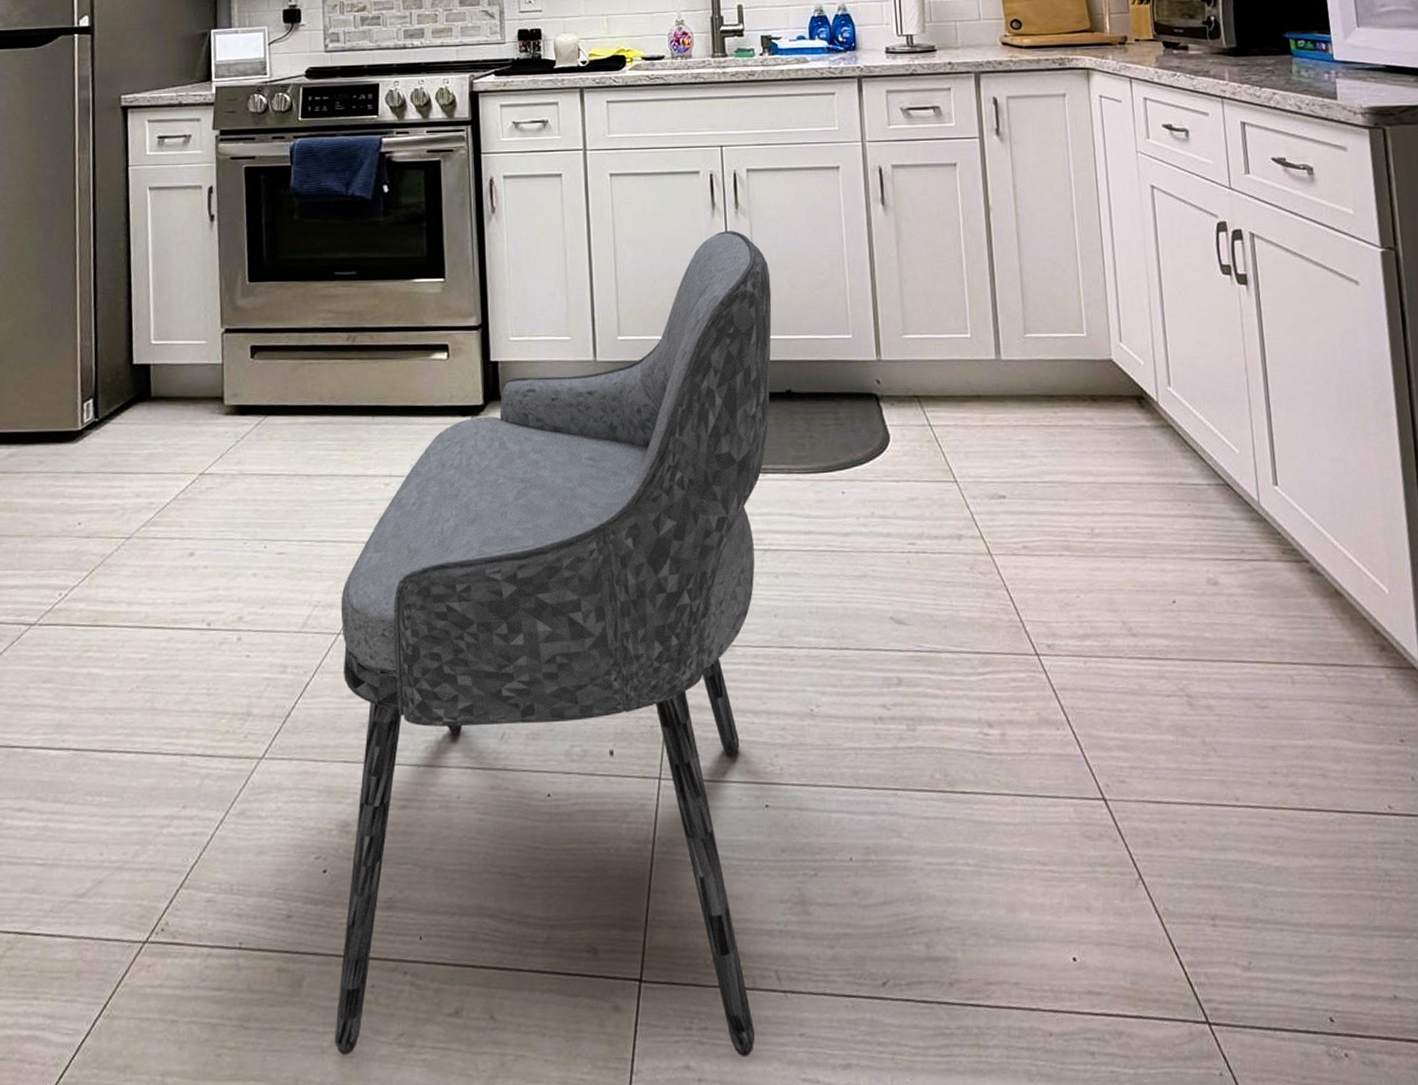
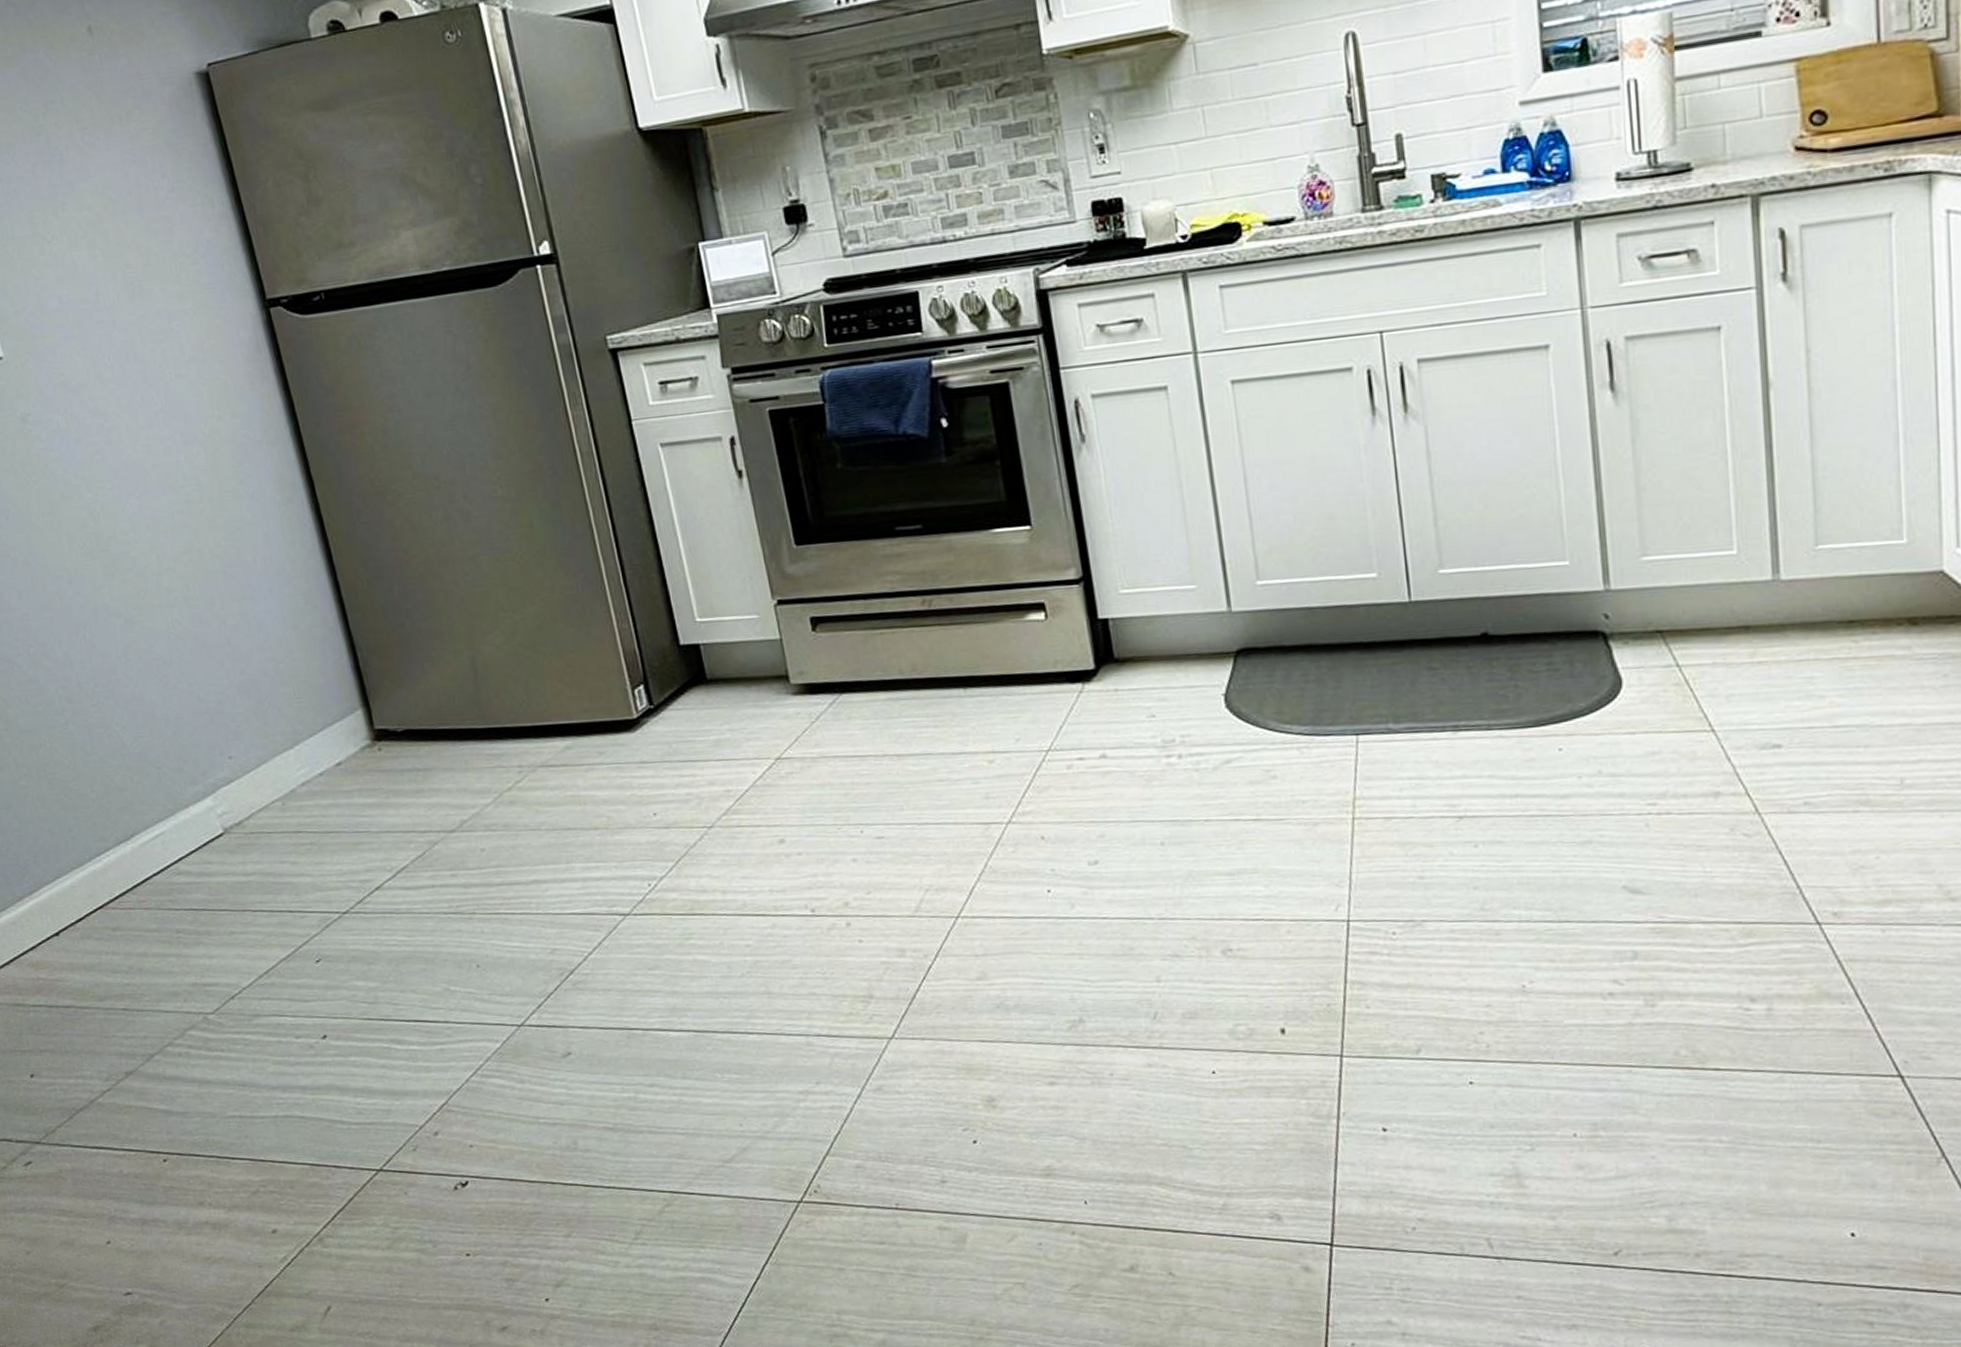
dining chair: present [335,231,772,1058] -> none [954,441,1466,1316]

